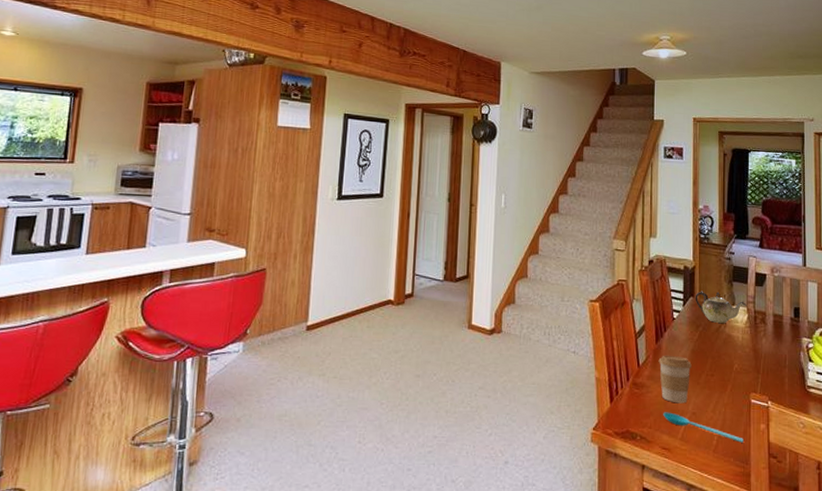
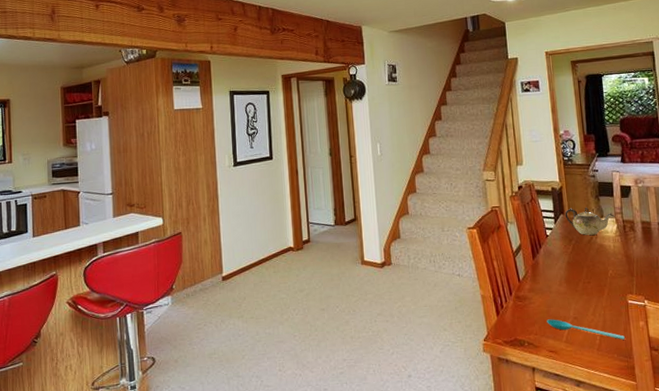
coffee cup: present [658,355,692,404] -> none [537,268,569,311]

